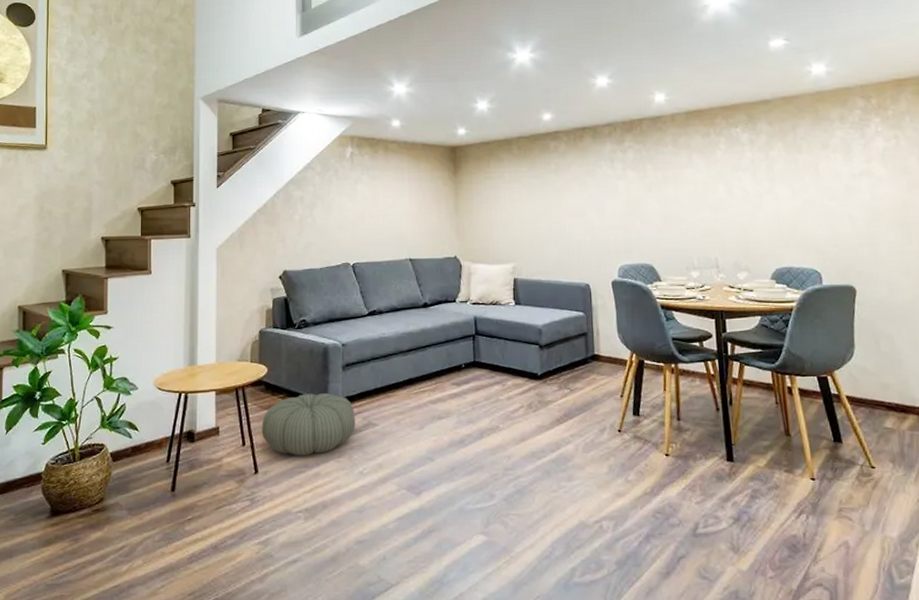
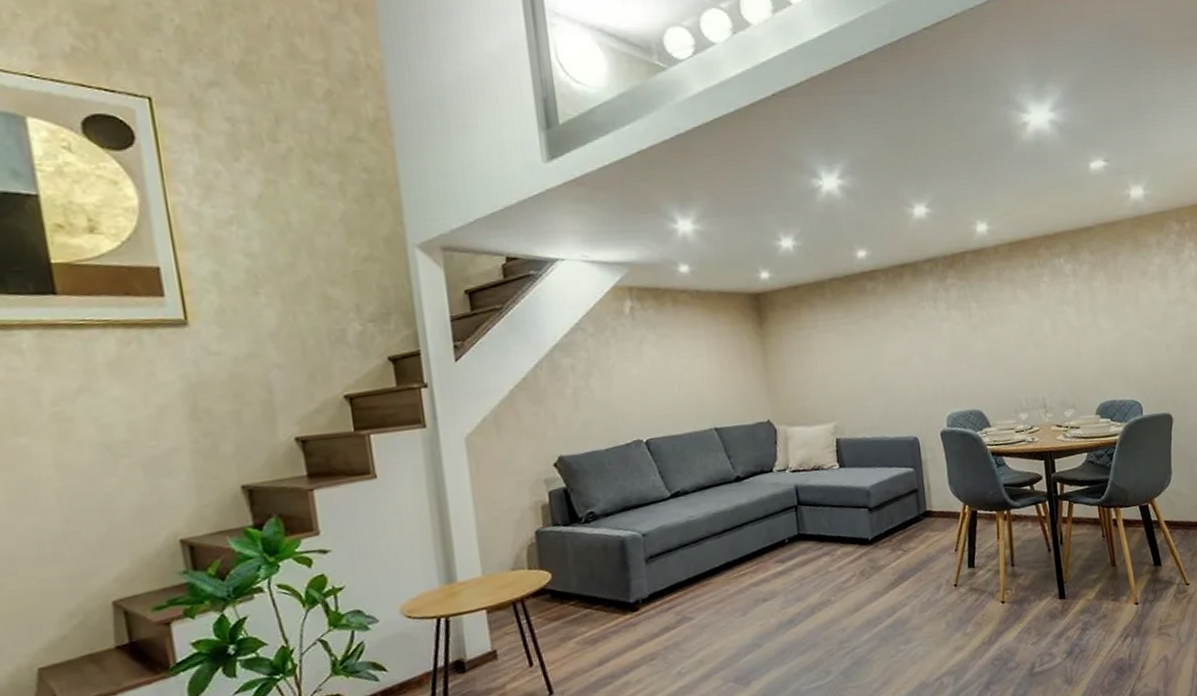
pouf: present [261,393,355,456] -> none [551,591,668,668]

